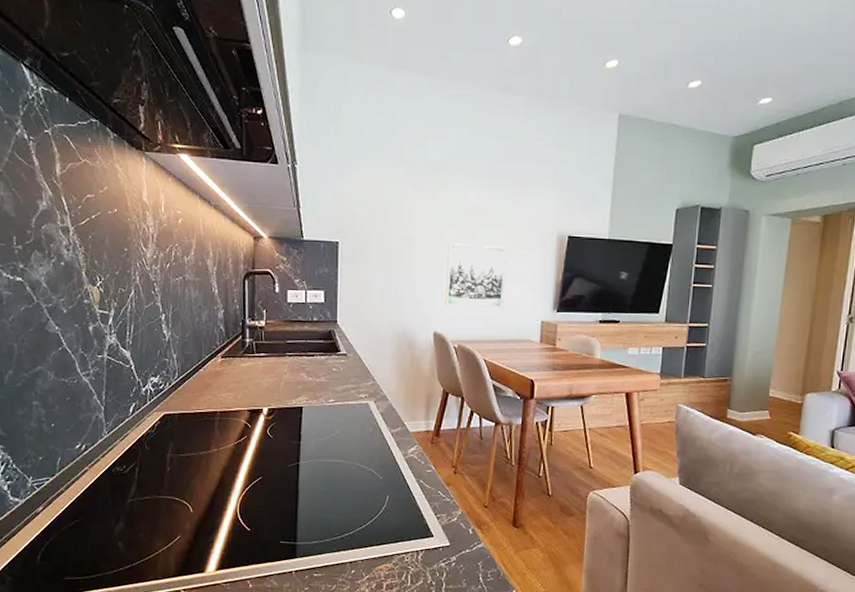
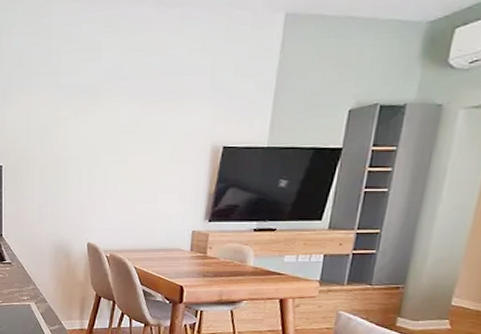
wall art: present [444,243,507,308] -> none [97,161,158,219]

